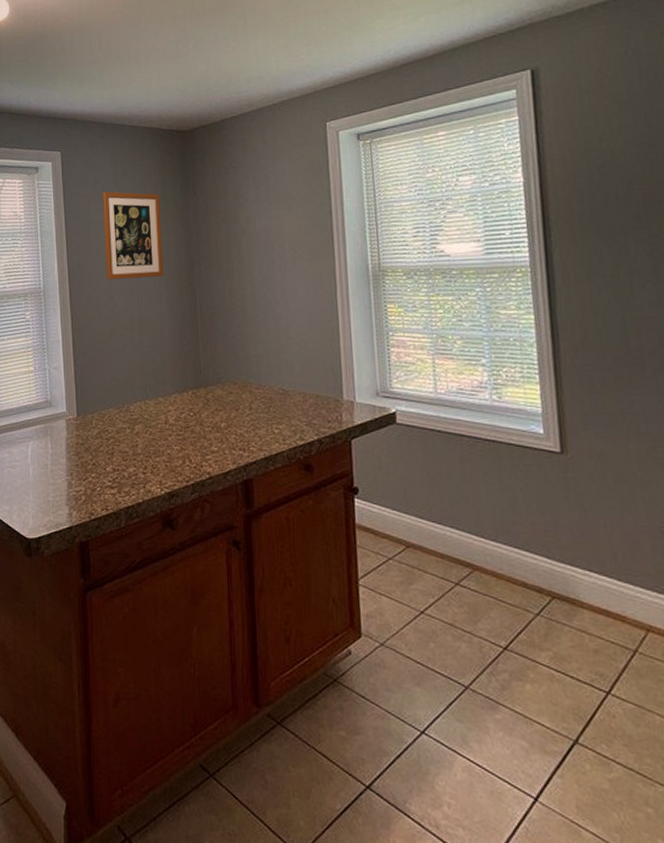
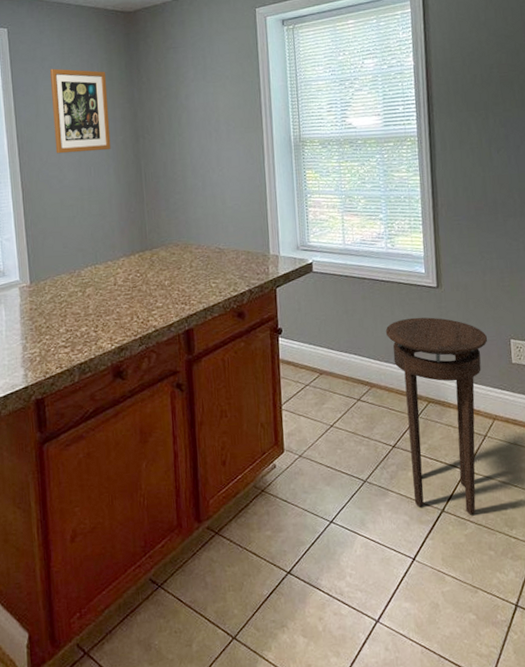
stool: none [491,488,636,754] -> present [385,317,488,515]

